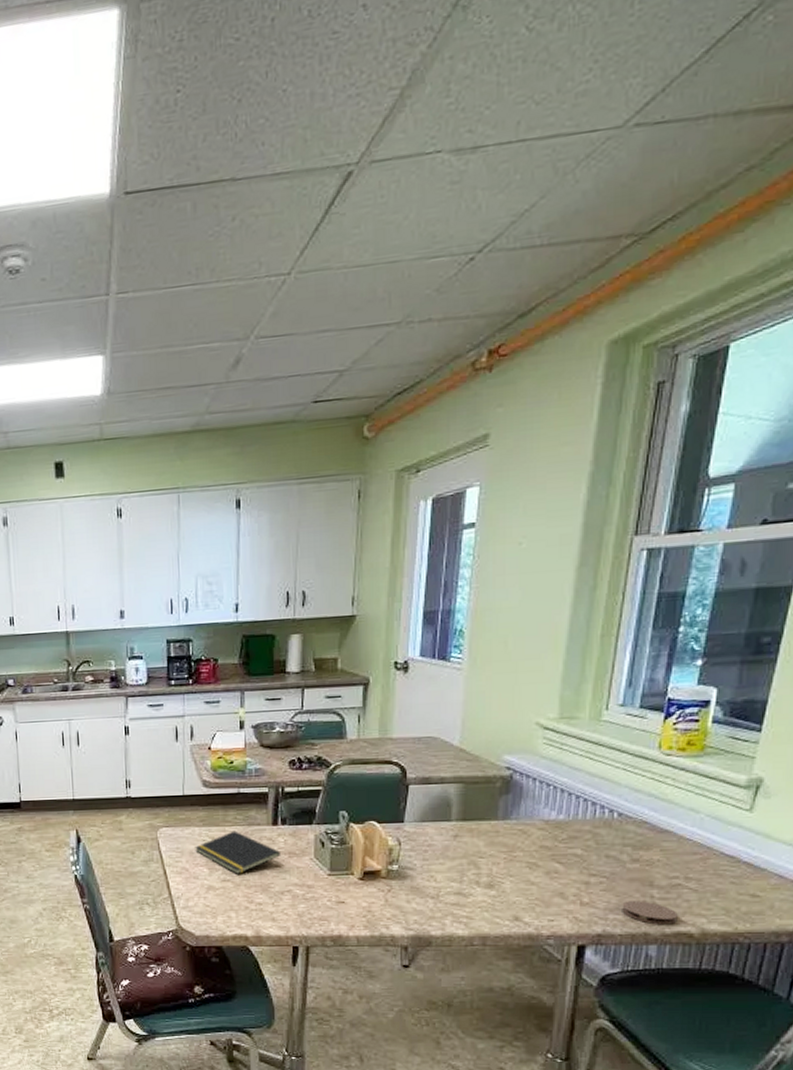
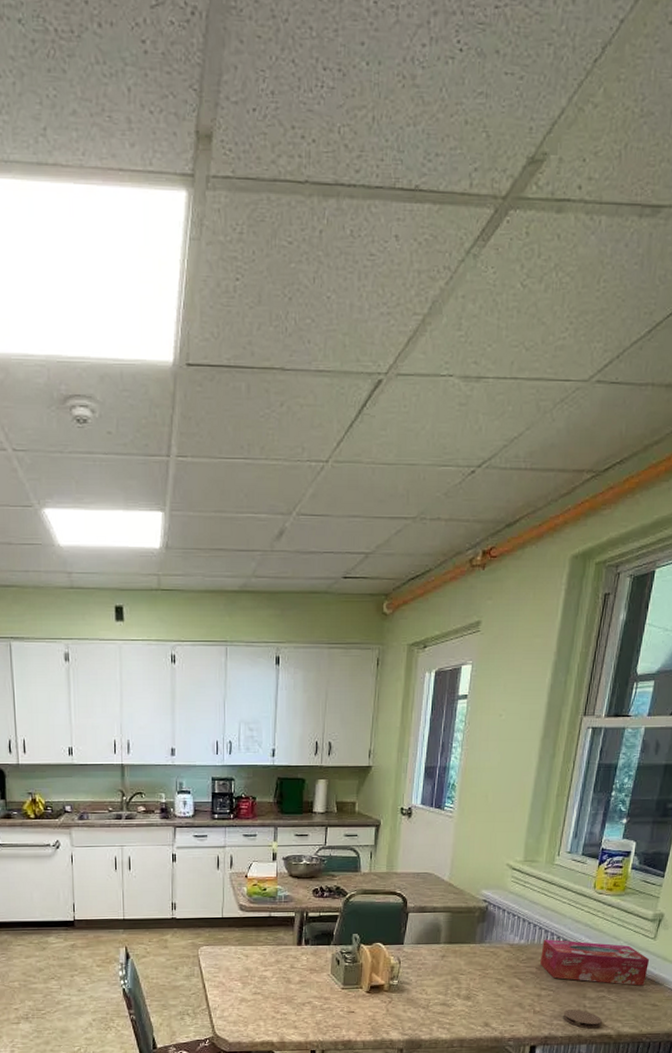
notepad: present [195,830,282,874] -> none [231,949,304,988]
tissue box: none [586,813,745,871] -> present [539,939,650,986]

